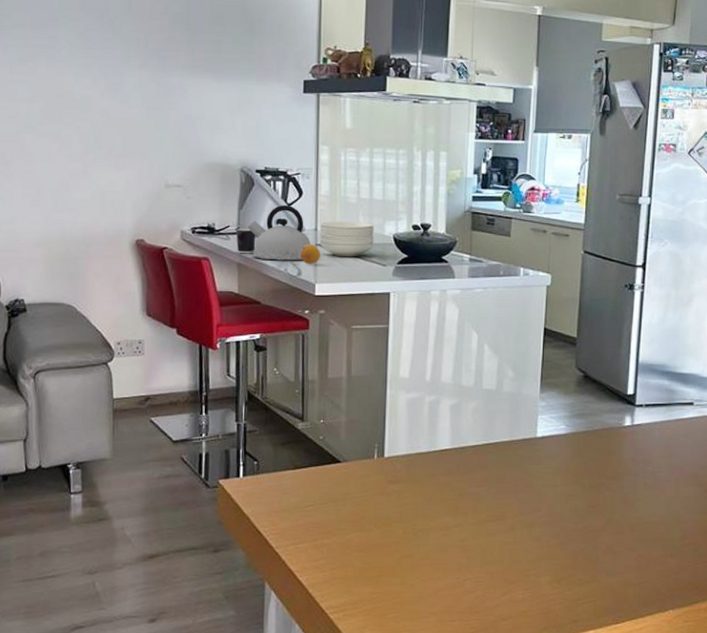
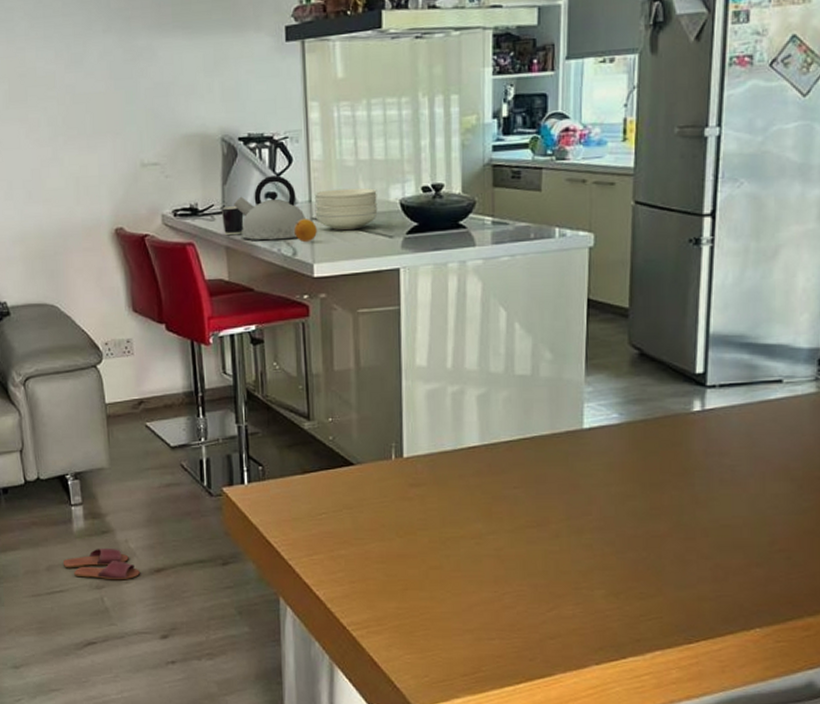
slippers: none [58,534,133,566] -> present [64,548,140,580]

